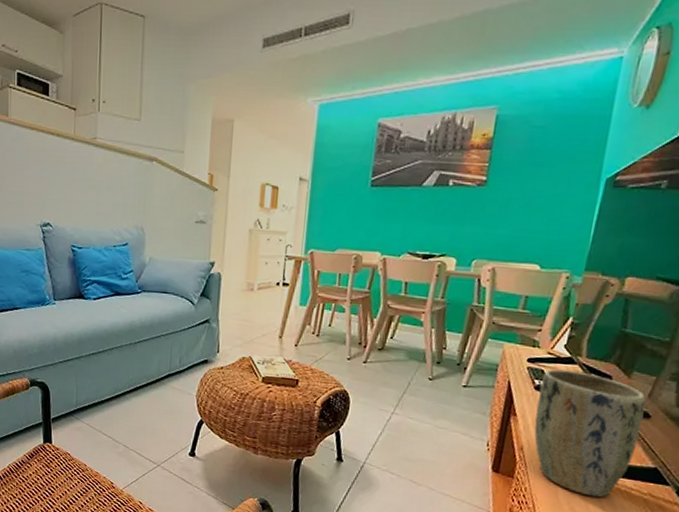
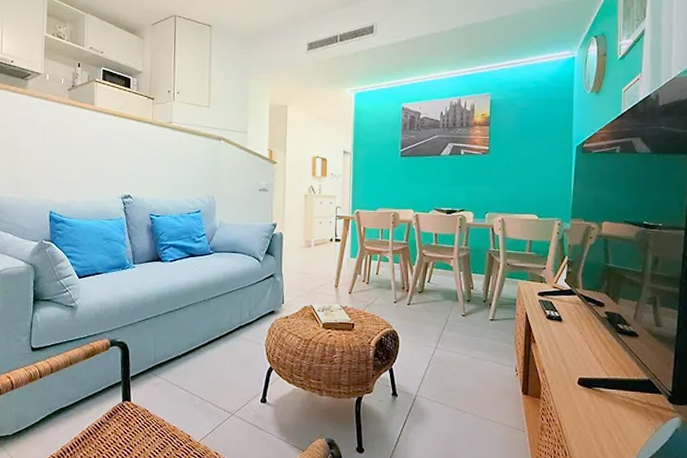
plant pot: present [534,369,646,498] -> none [550,300,633,410]

